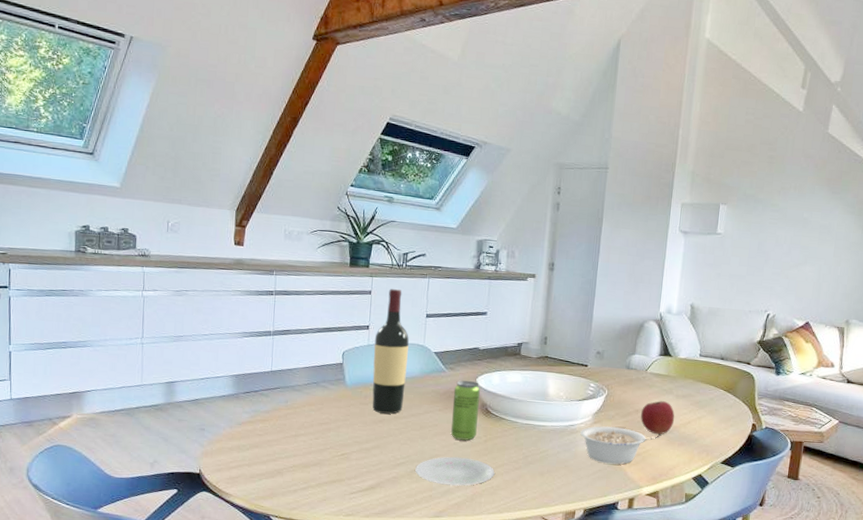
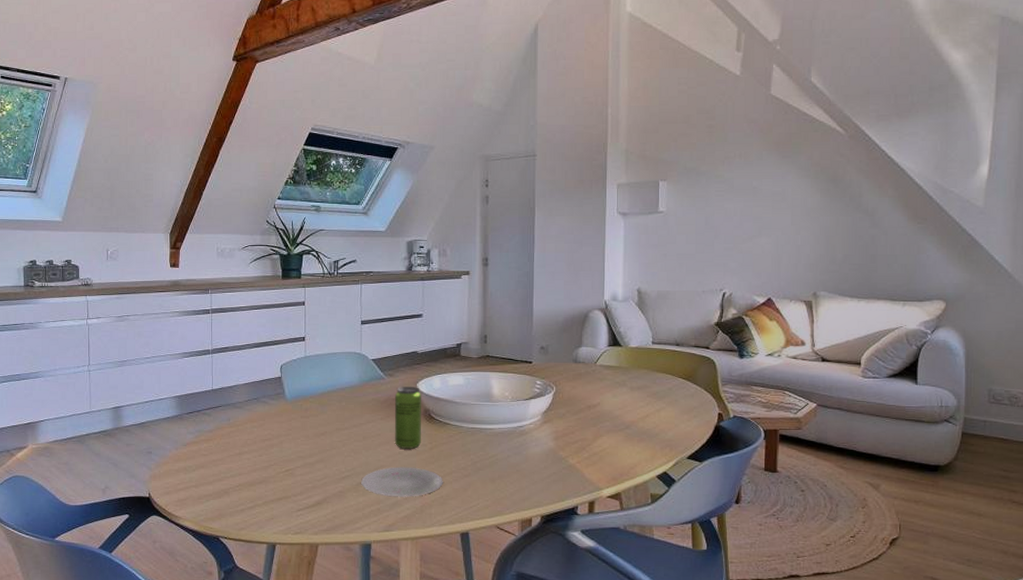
wine bottle: present [372,288,409,414] -> none [311,297,346,426]
legume: present [580,426,659,465] -> none [530,425,616,466]
apple: present [640,401,675,435] -> none [593,394,631,431]

